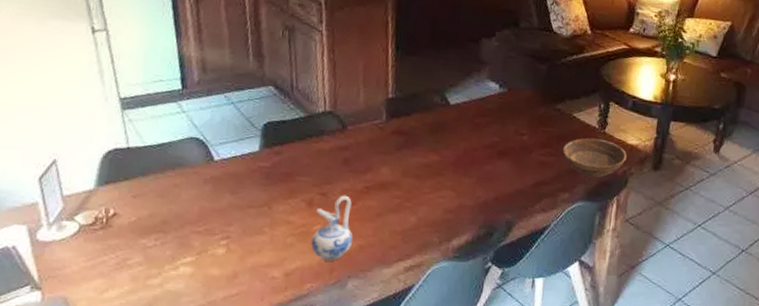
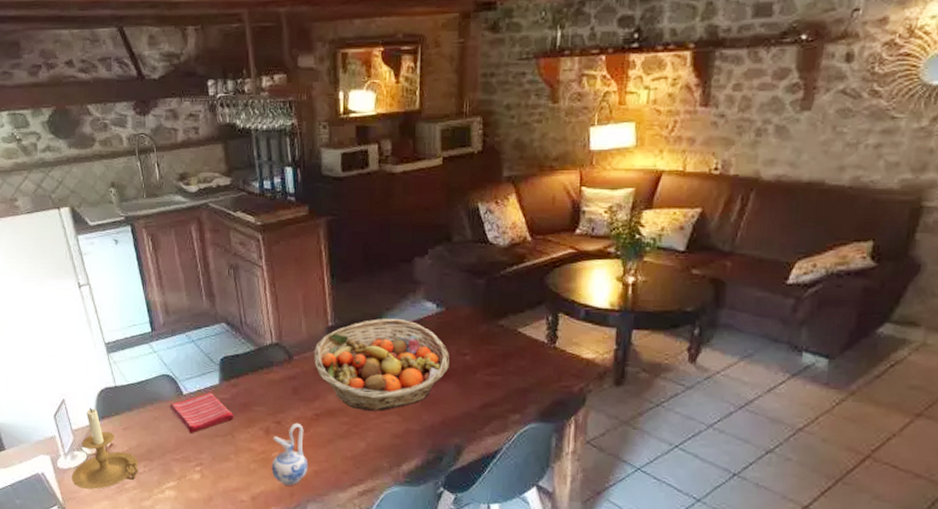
candle holder: none [54,170,148,266] -> present [71,407,139,490]
dish towel: none [195,159,274,204] -> present [169,392,235,434]
fruit basket: none [369,94,508,186] -> present [314,319,449,411]
bowl: present [562,138,627,178] -> none [509,354,583,397]

